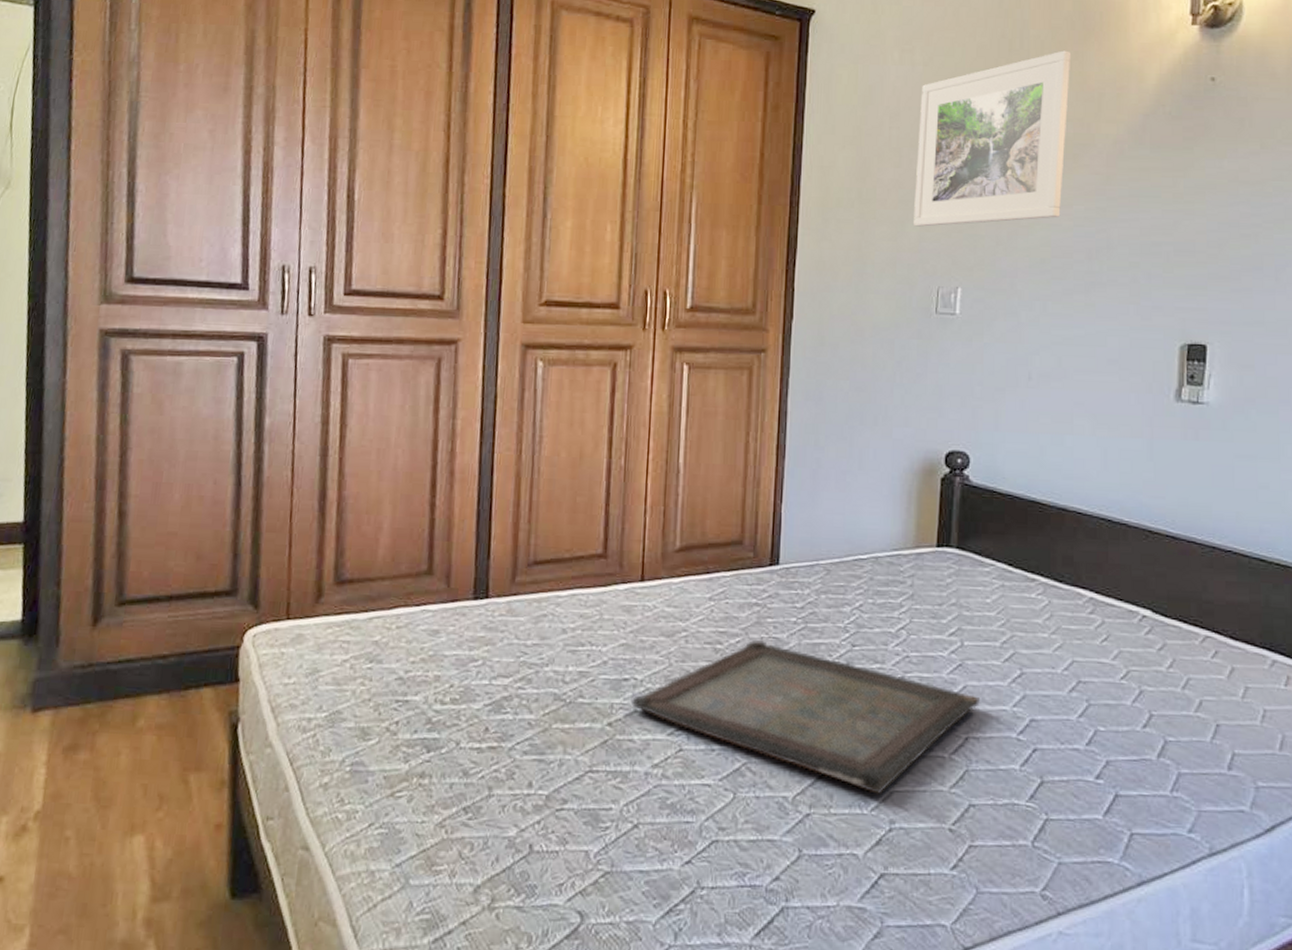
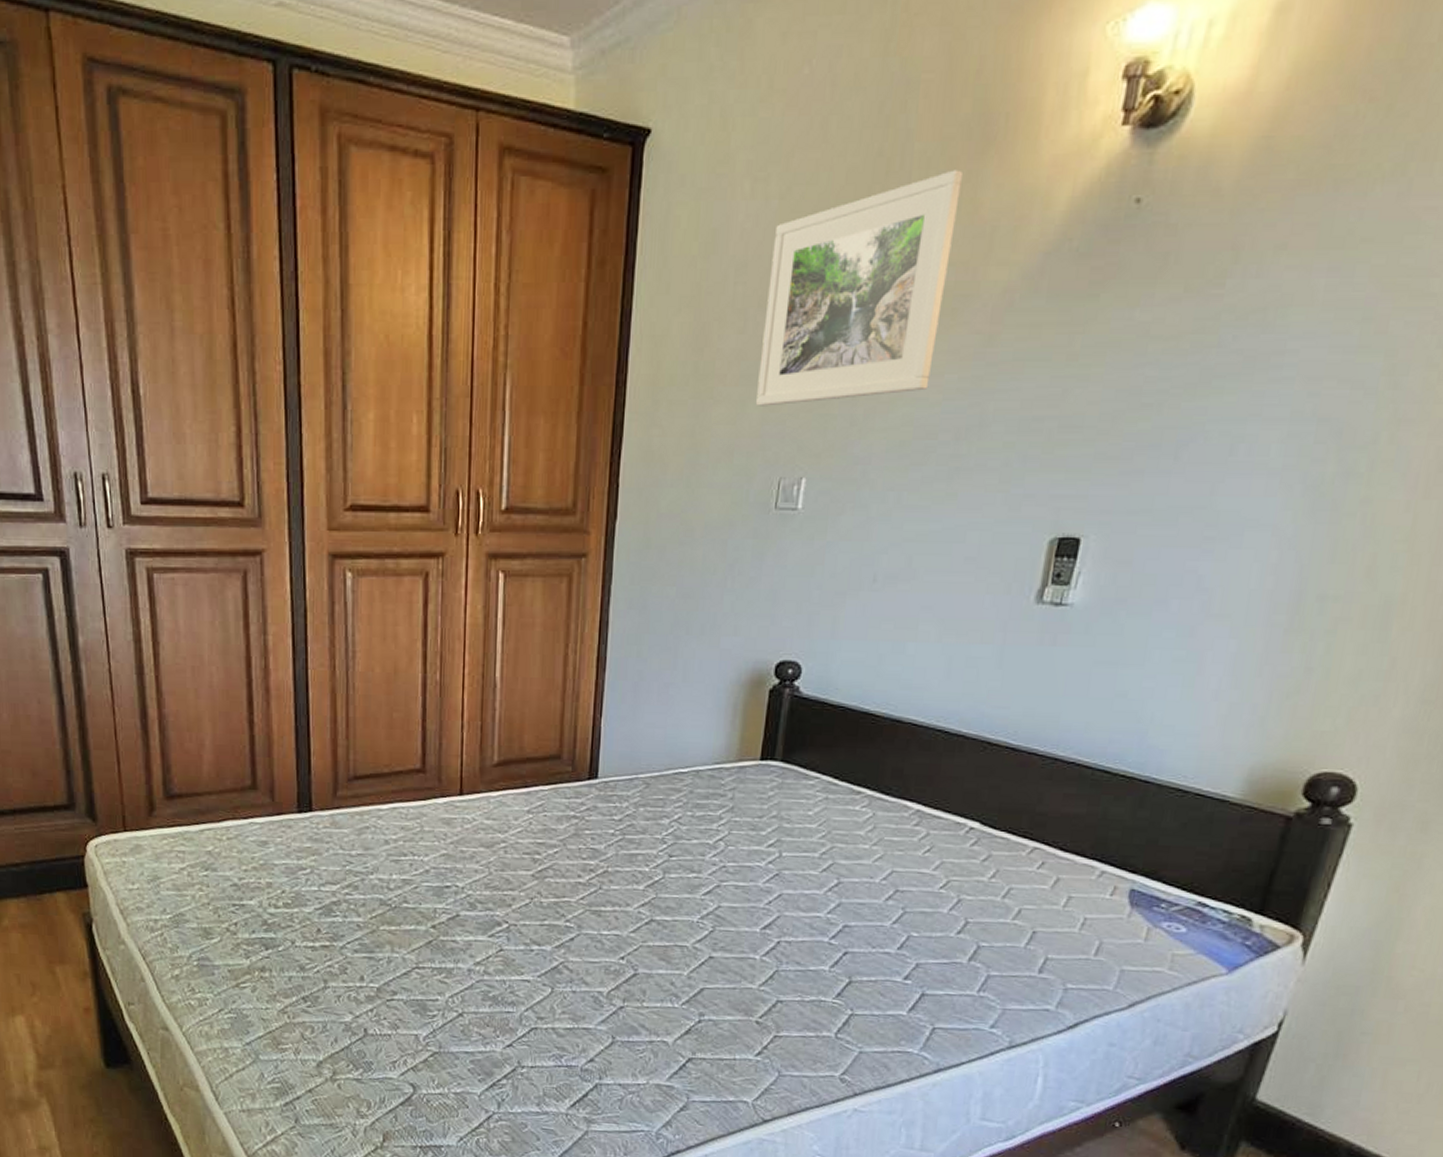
serving tray: present [632,639,980,794] -> none [454,850,794,991]

